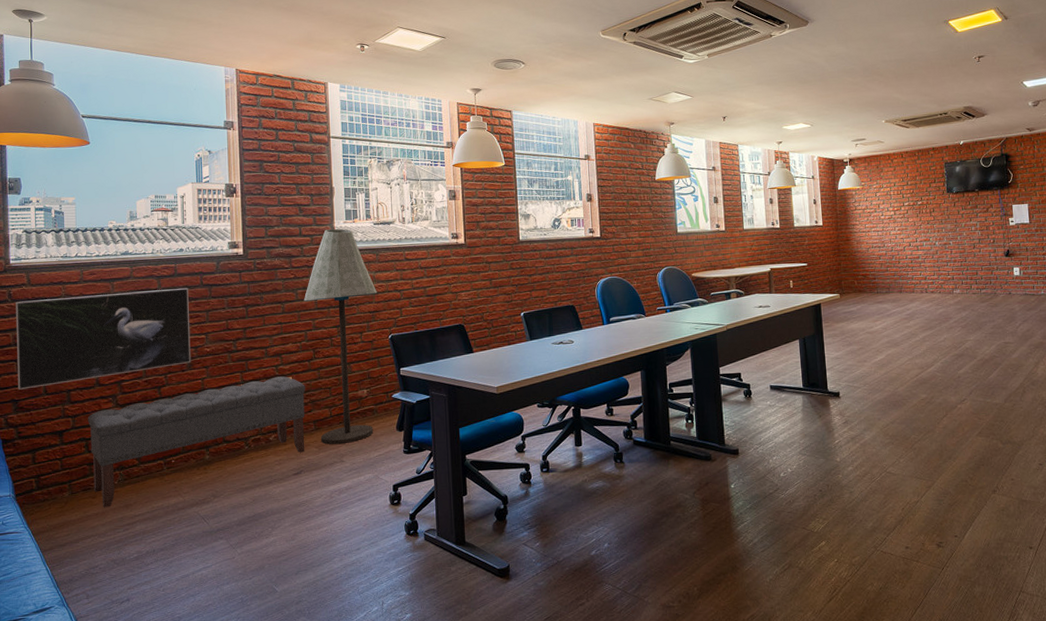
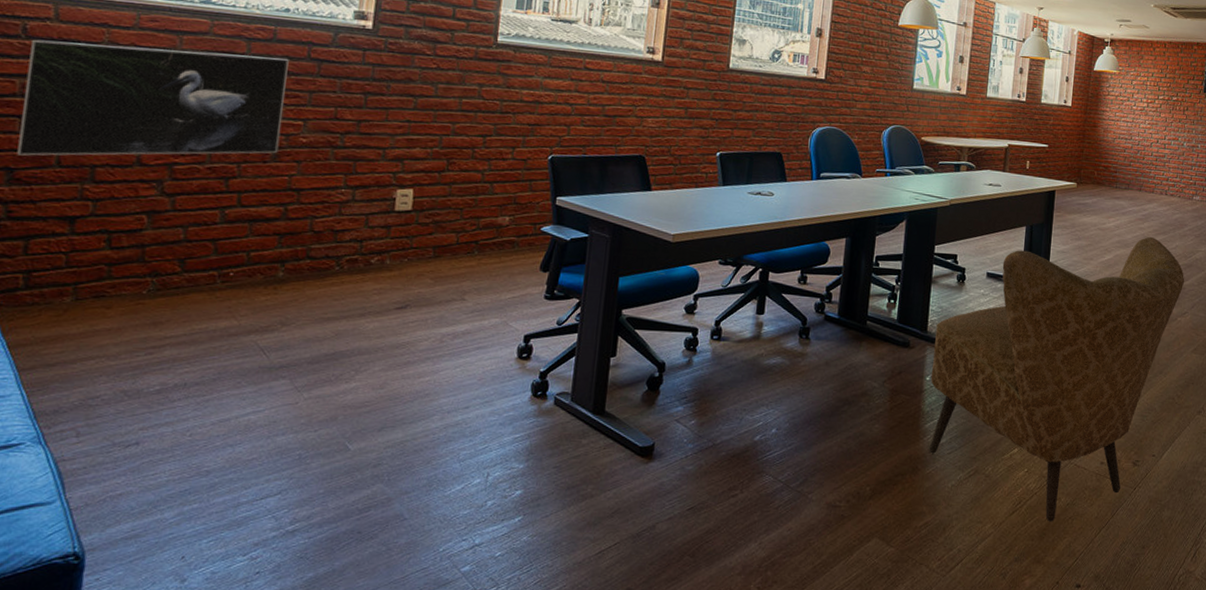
bench: present [87,376,305,508] -> none [110,186,430,323]
floor lamp: present [303,228,378,445] -> none [440,16,543,279]
armchair: none [733,333,959,606] -> present [929,236,1185,522]

